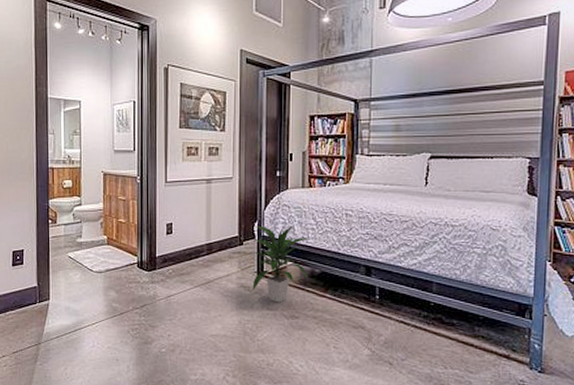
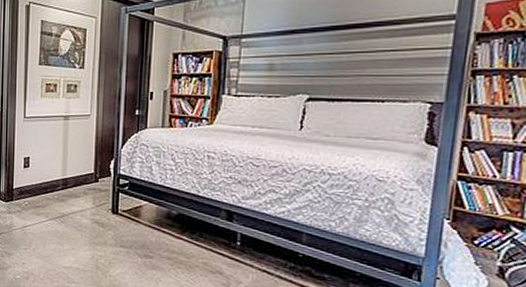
indoor plant: present [252,224,311,303] -> none [106,164,169,242]

